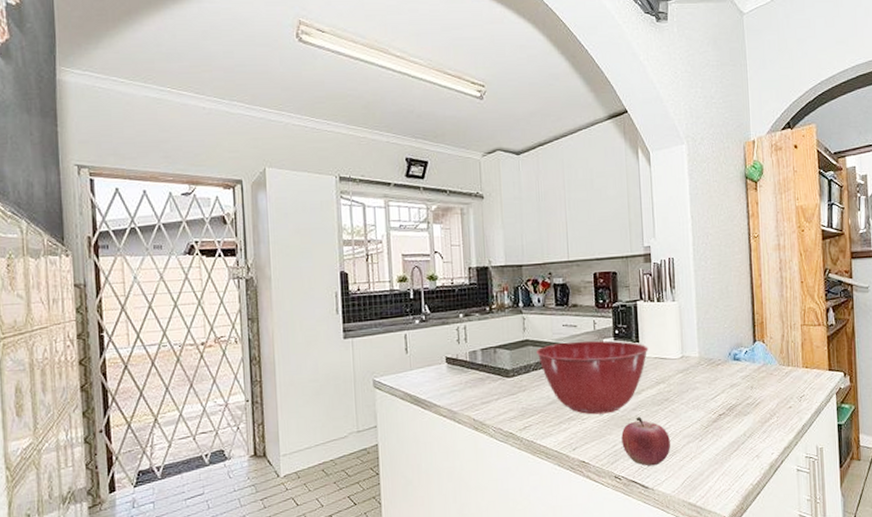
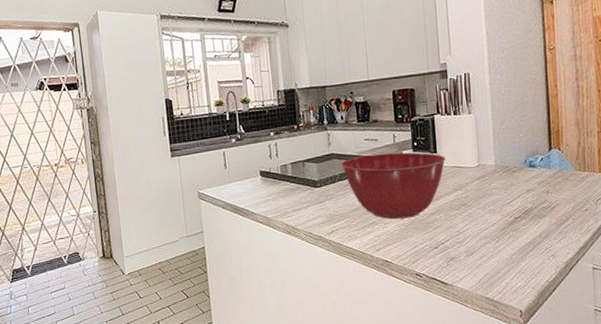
fruit: present [621,416,670,466] -> none [421,220,468,265]

